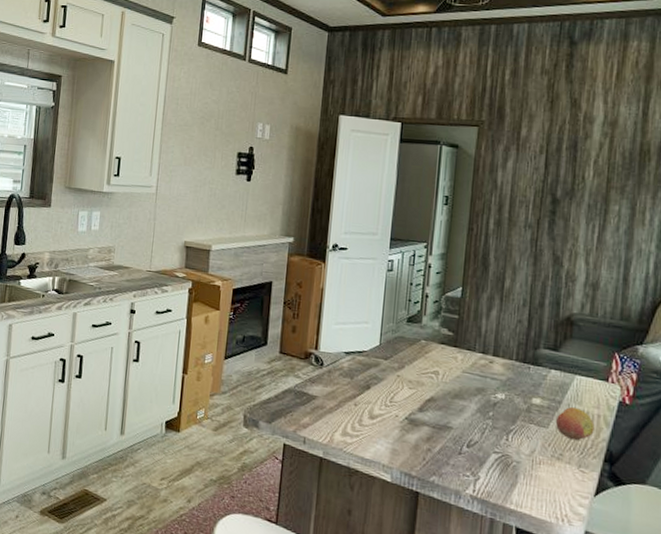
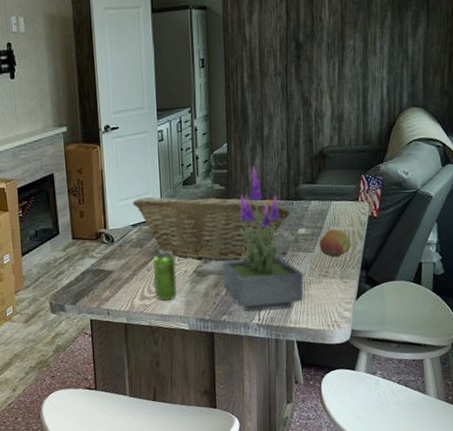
fruit basket: none [349,325,527,419] -> present [132,192,292,261]
beverage can: none [359,386,387,445] -> present [153,250,177,302]
potted plant: none [437,317,533,486] -> present [223,166,304,312]

